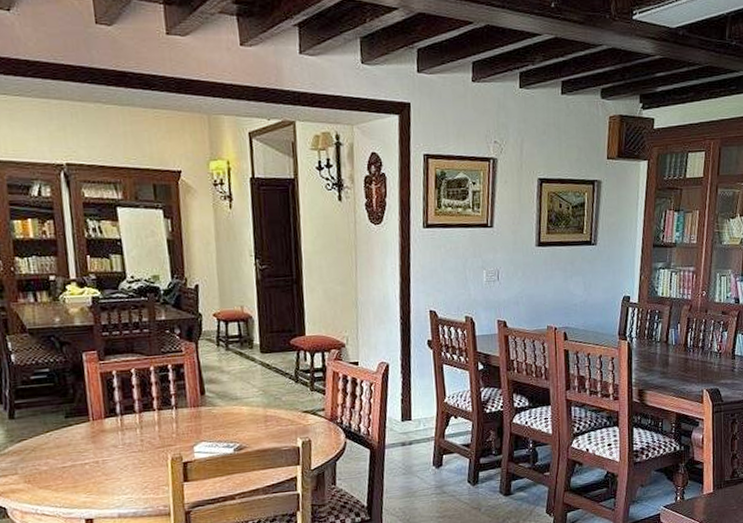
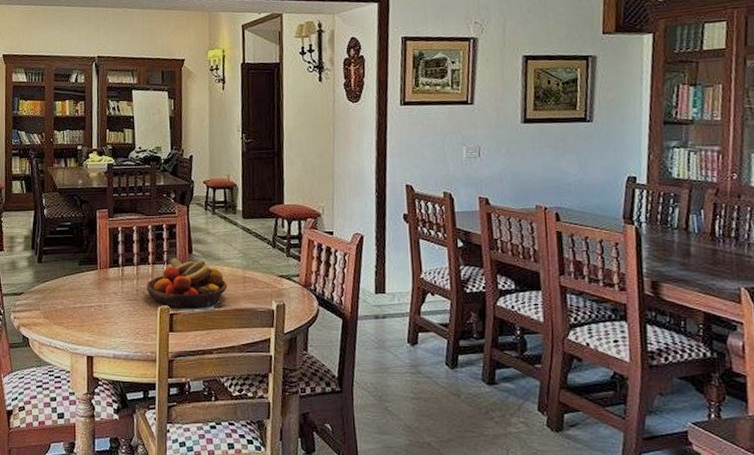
fruit bowl: none [153,401,248,456] -> present [147,258,228,309]

